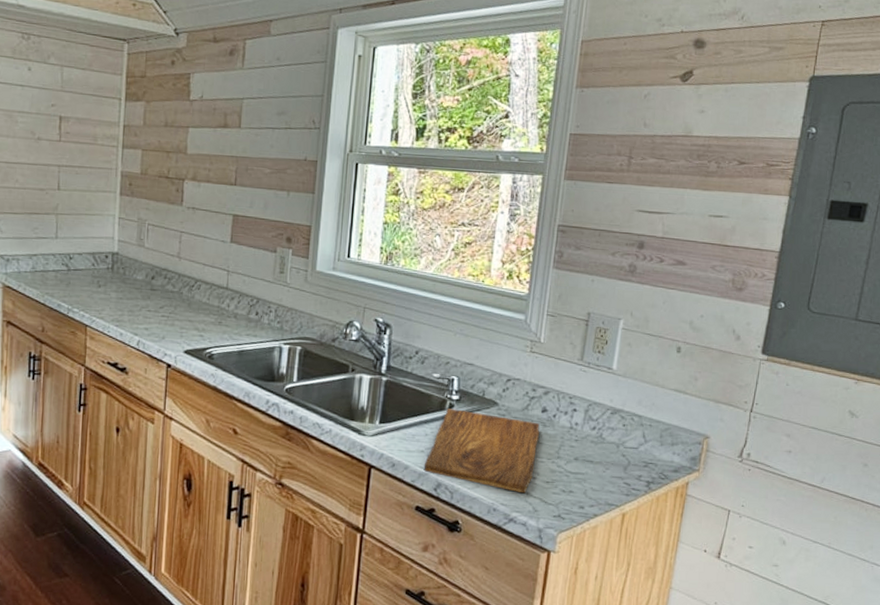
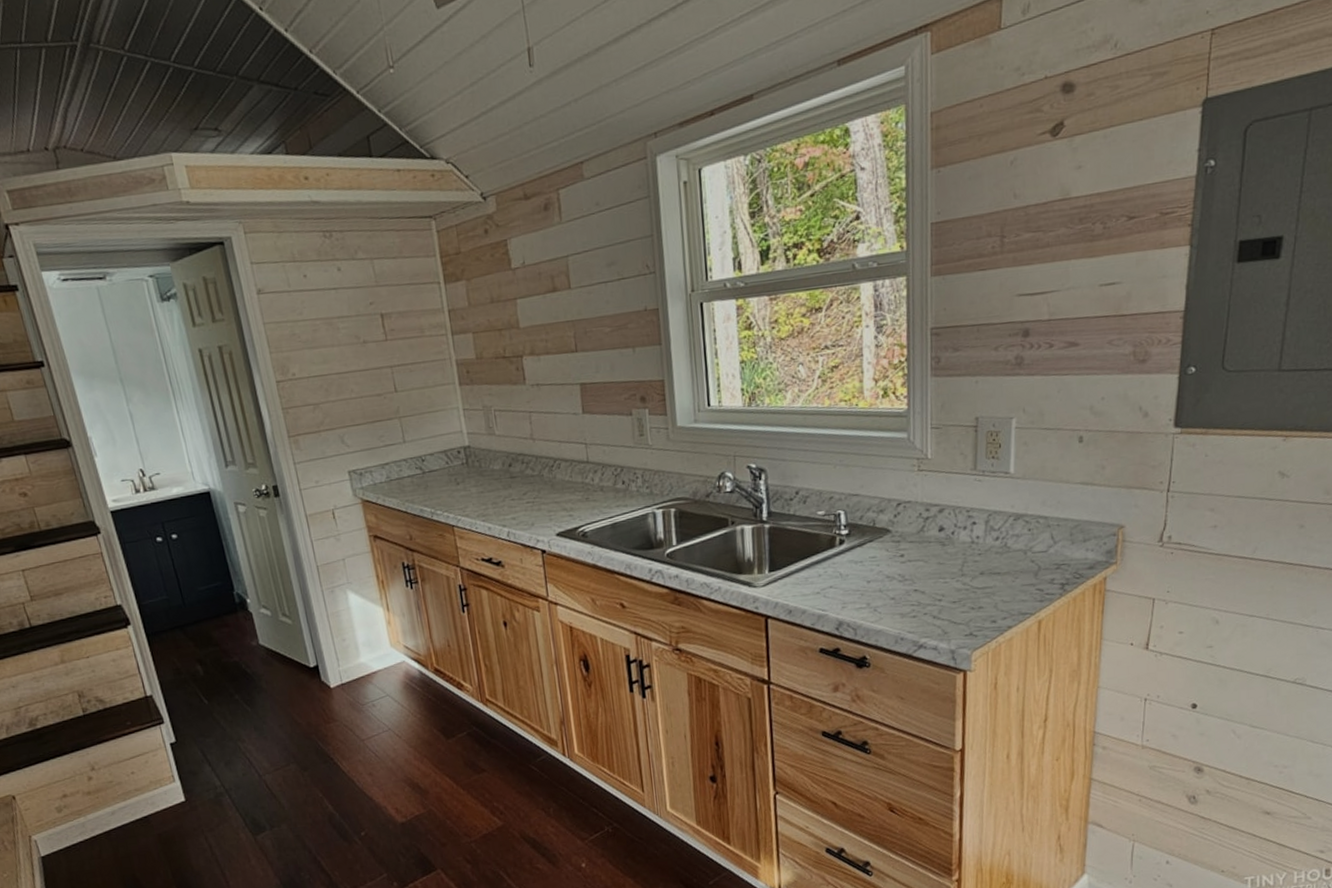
cutting board: present [423,408,540,494] -> none [821,543,939,618]

